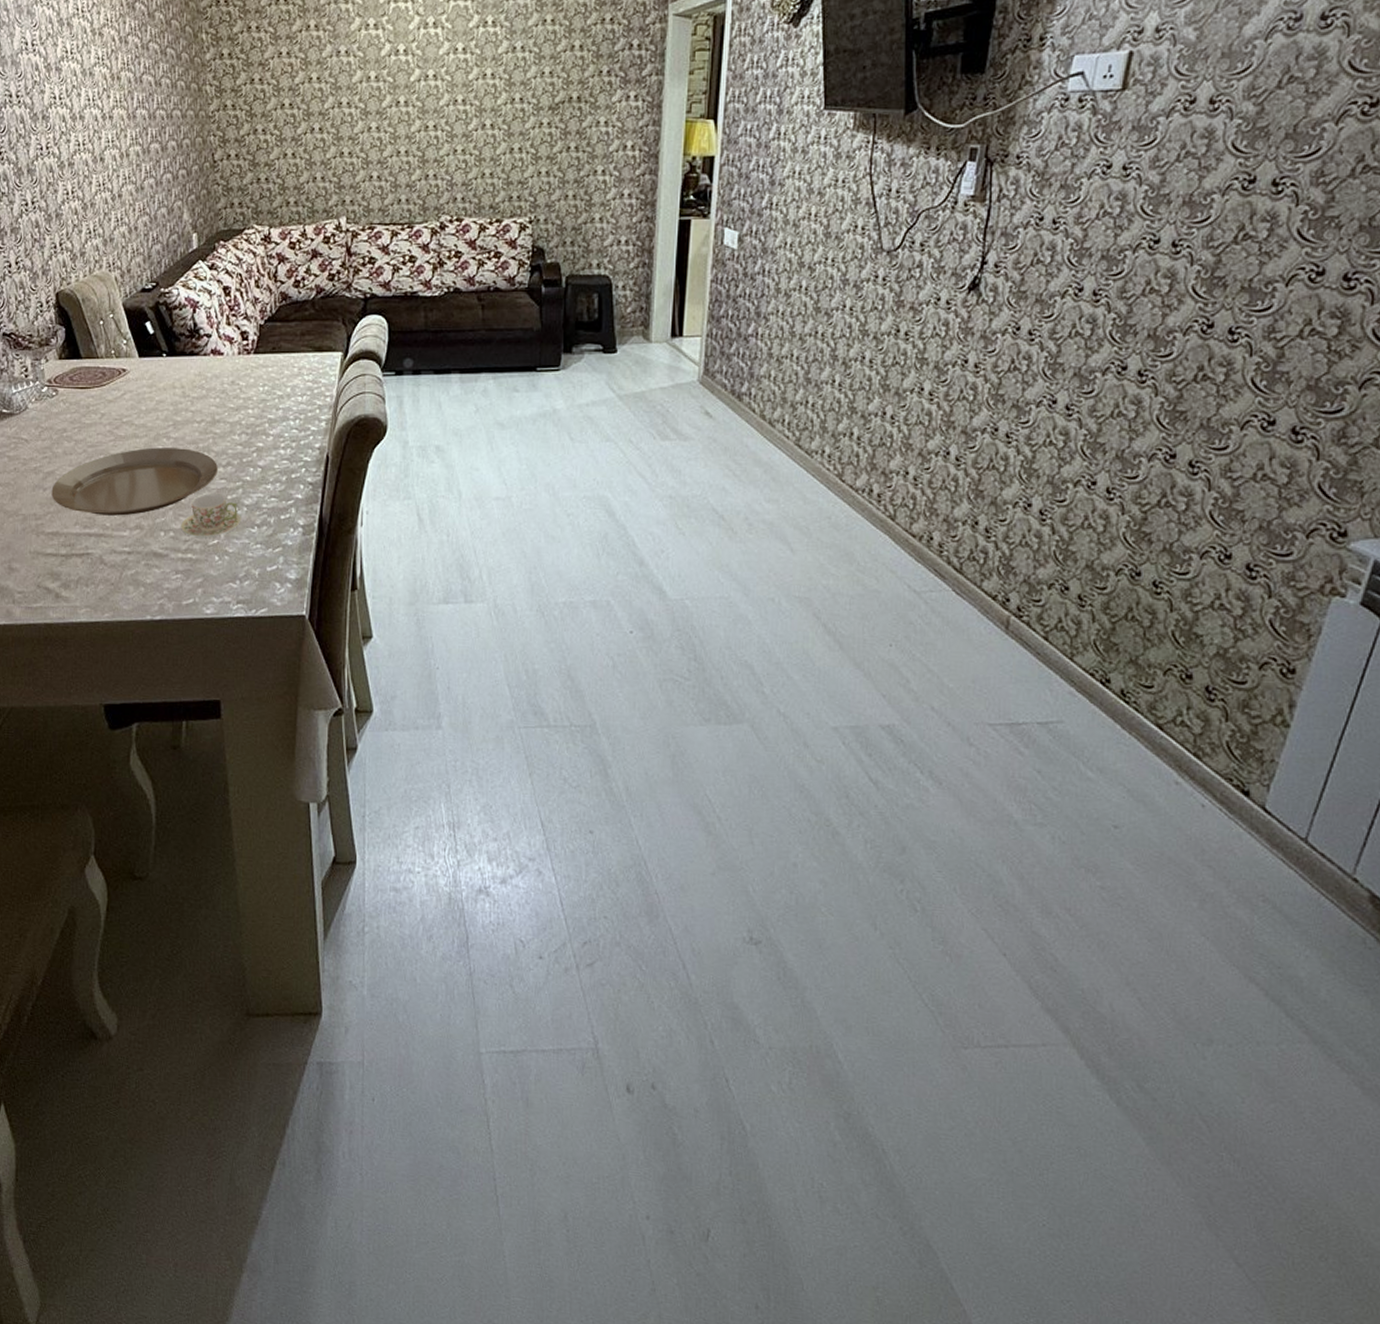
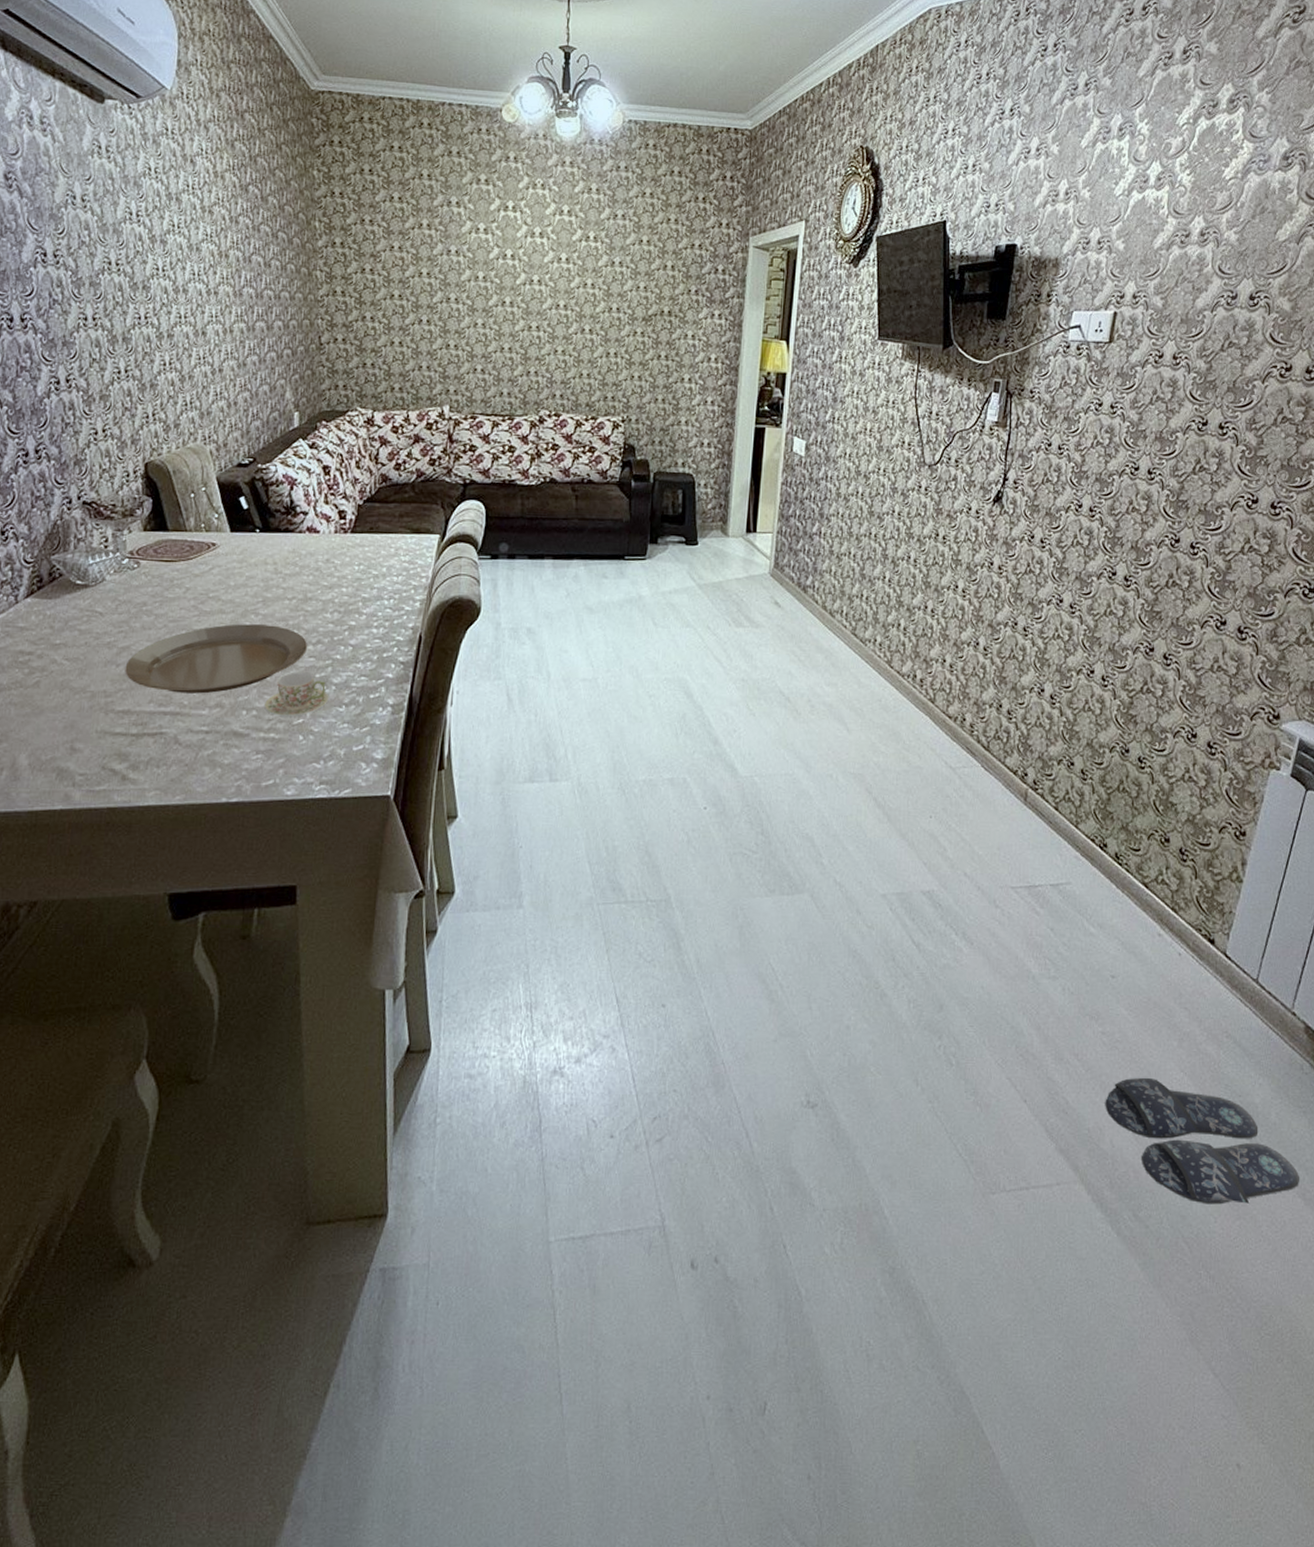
slippers: none [1103,938,1358,1086] -> present [1105,1077,1300,1205]

